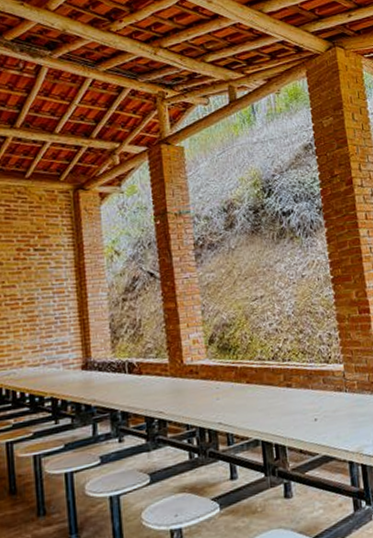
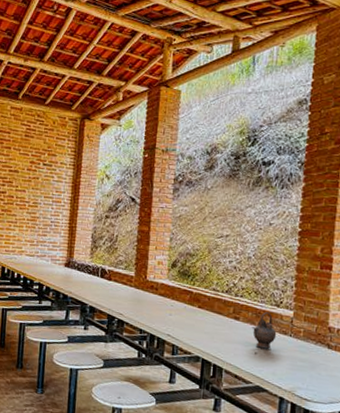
teapot: none [306,371,333,413] -> present [252,312,277,349]

